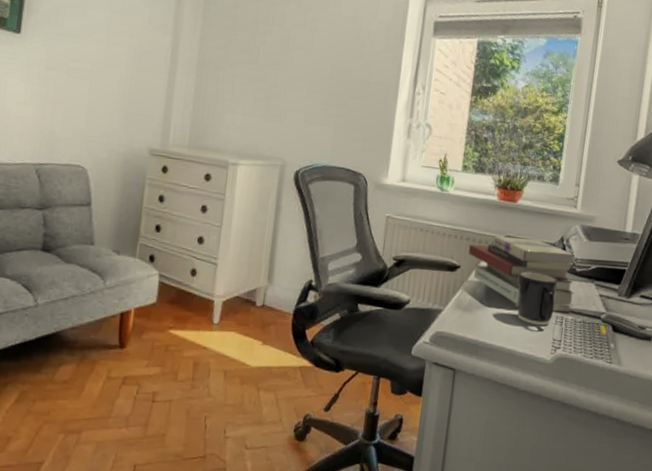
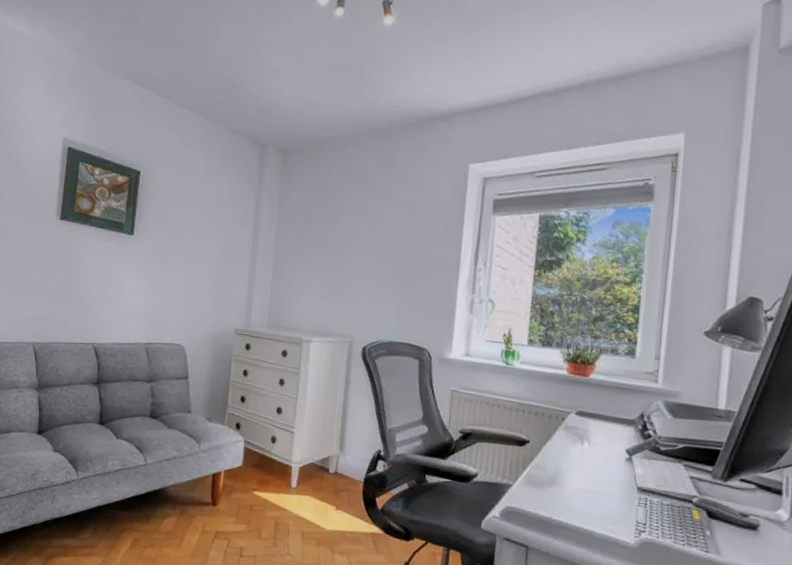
books: present [468,236,575,313] -> none [537,411,659,494]
mug: present [517,271,558,326] -> none [593,448,640,507]

